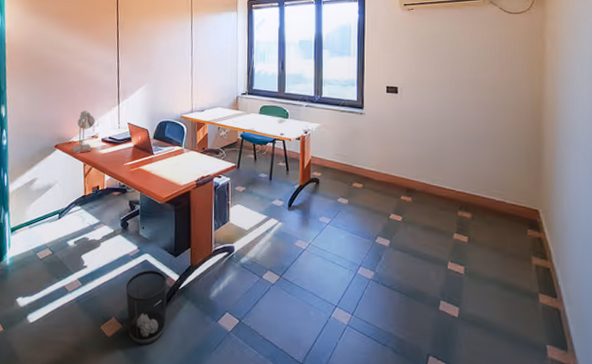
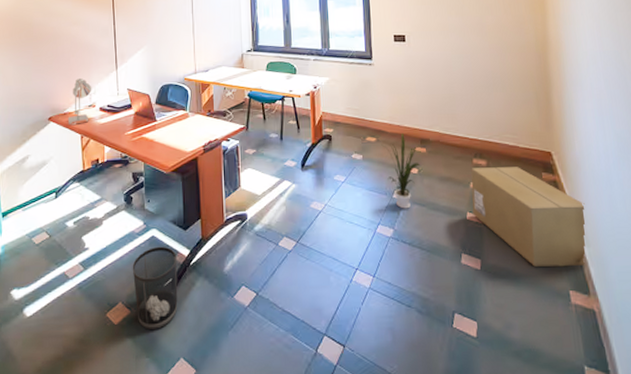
house plant: none [367,181,404,254] -> present [381,132,420,209]
box: none [454,220,569,322] -> present [471,167,585,267]

